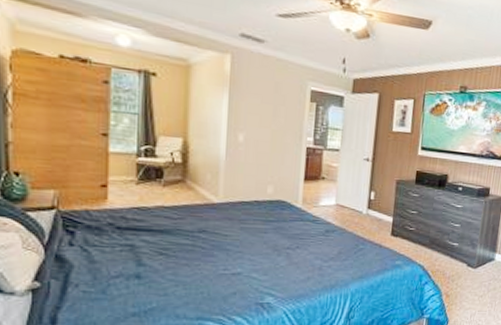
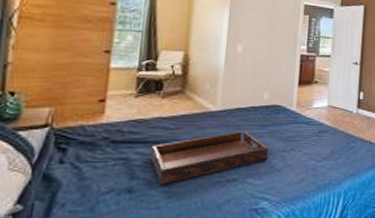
serving tray: none [156,225,274,273] -> present [151,131,269,185]

